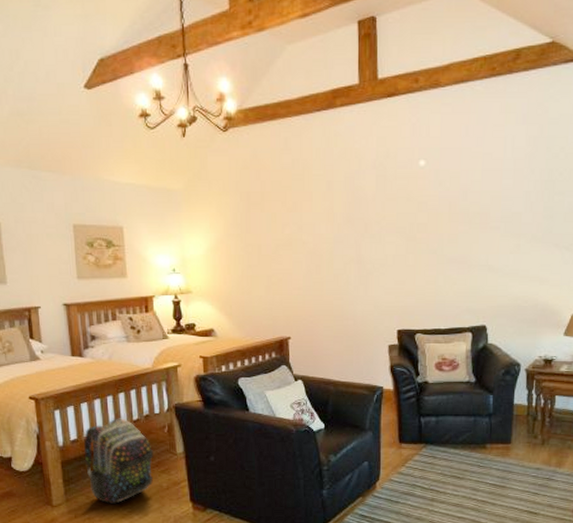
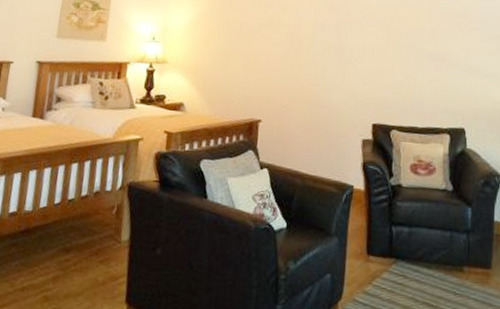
backpack: present [84,418,154,504] -> none [17,191,97,297]

